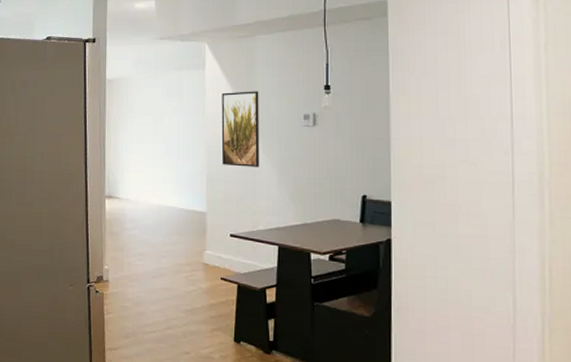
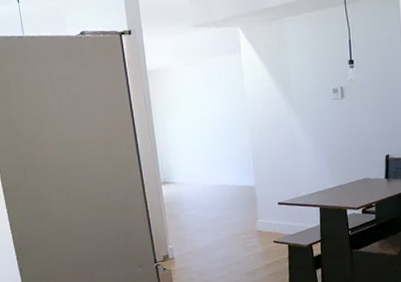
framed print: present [221,91,260,167] -> none [258,70,299,142]

